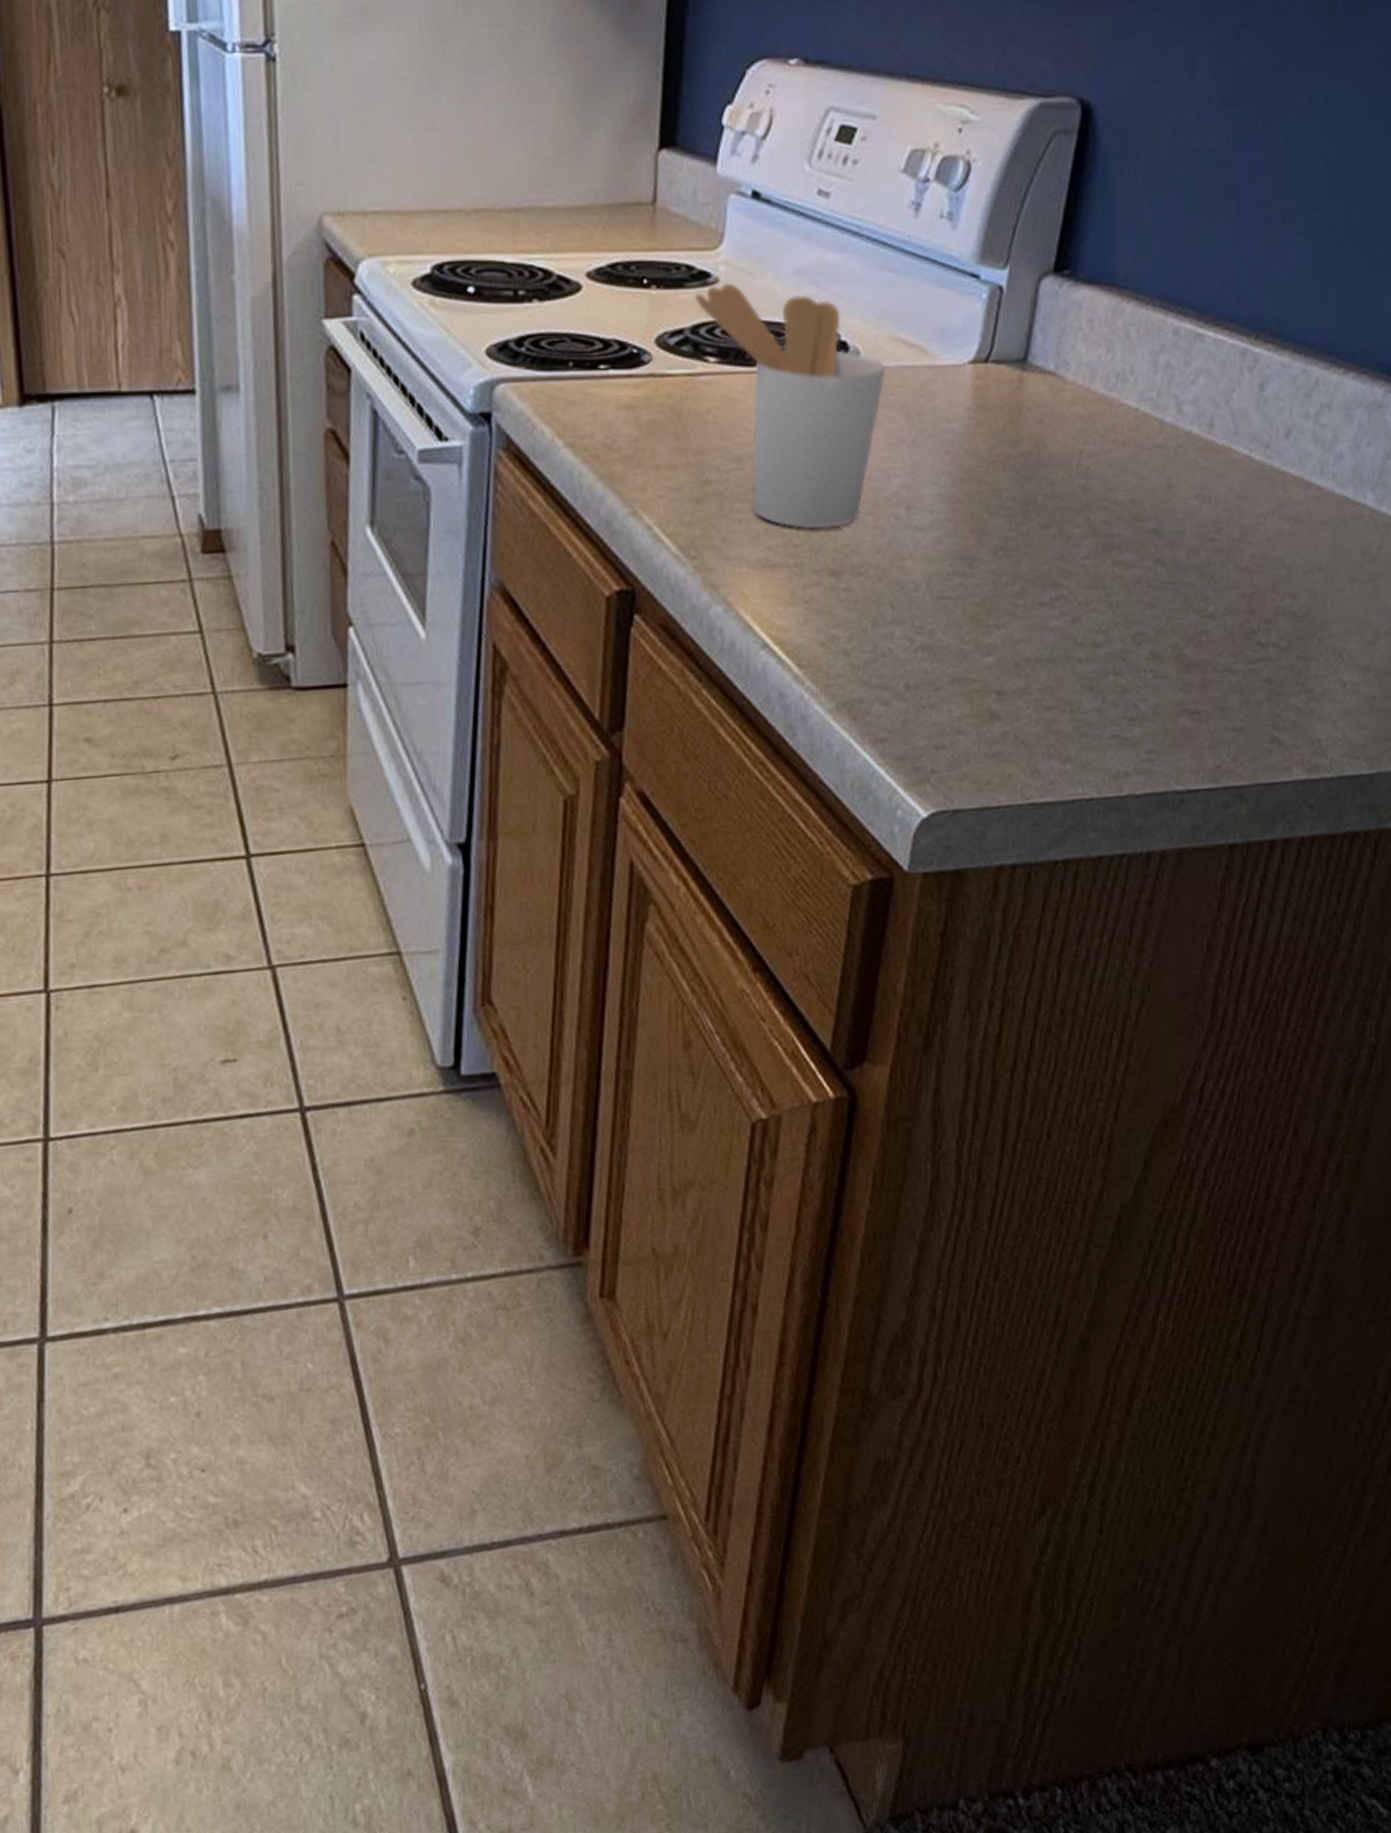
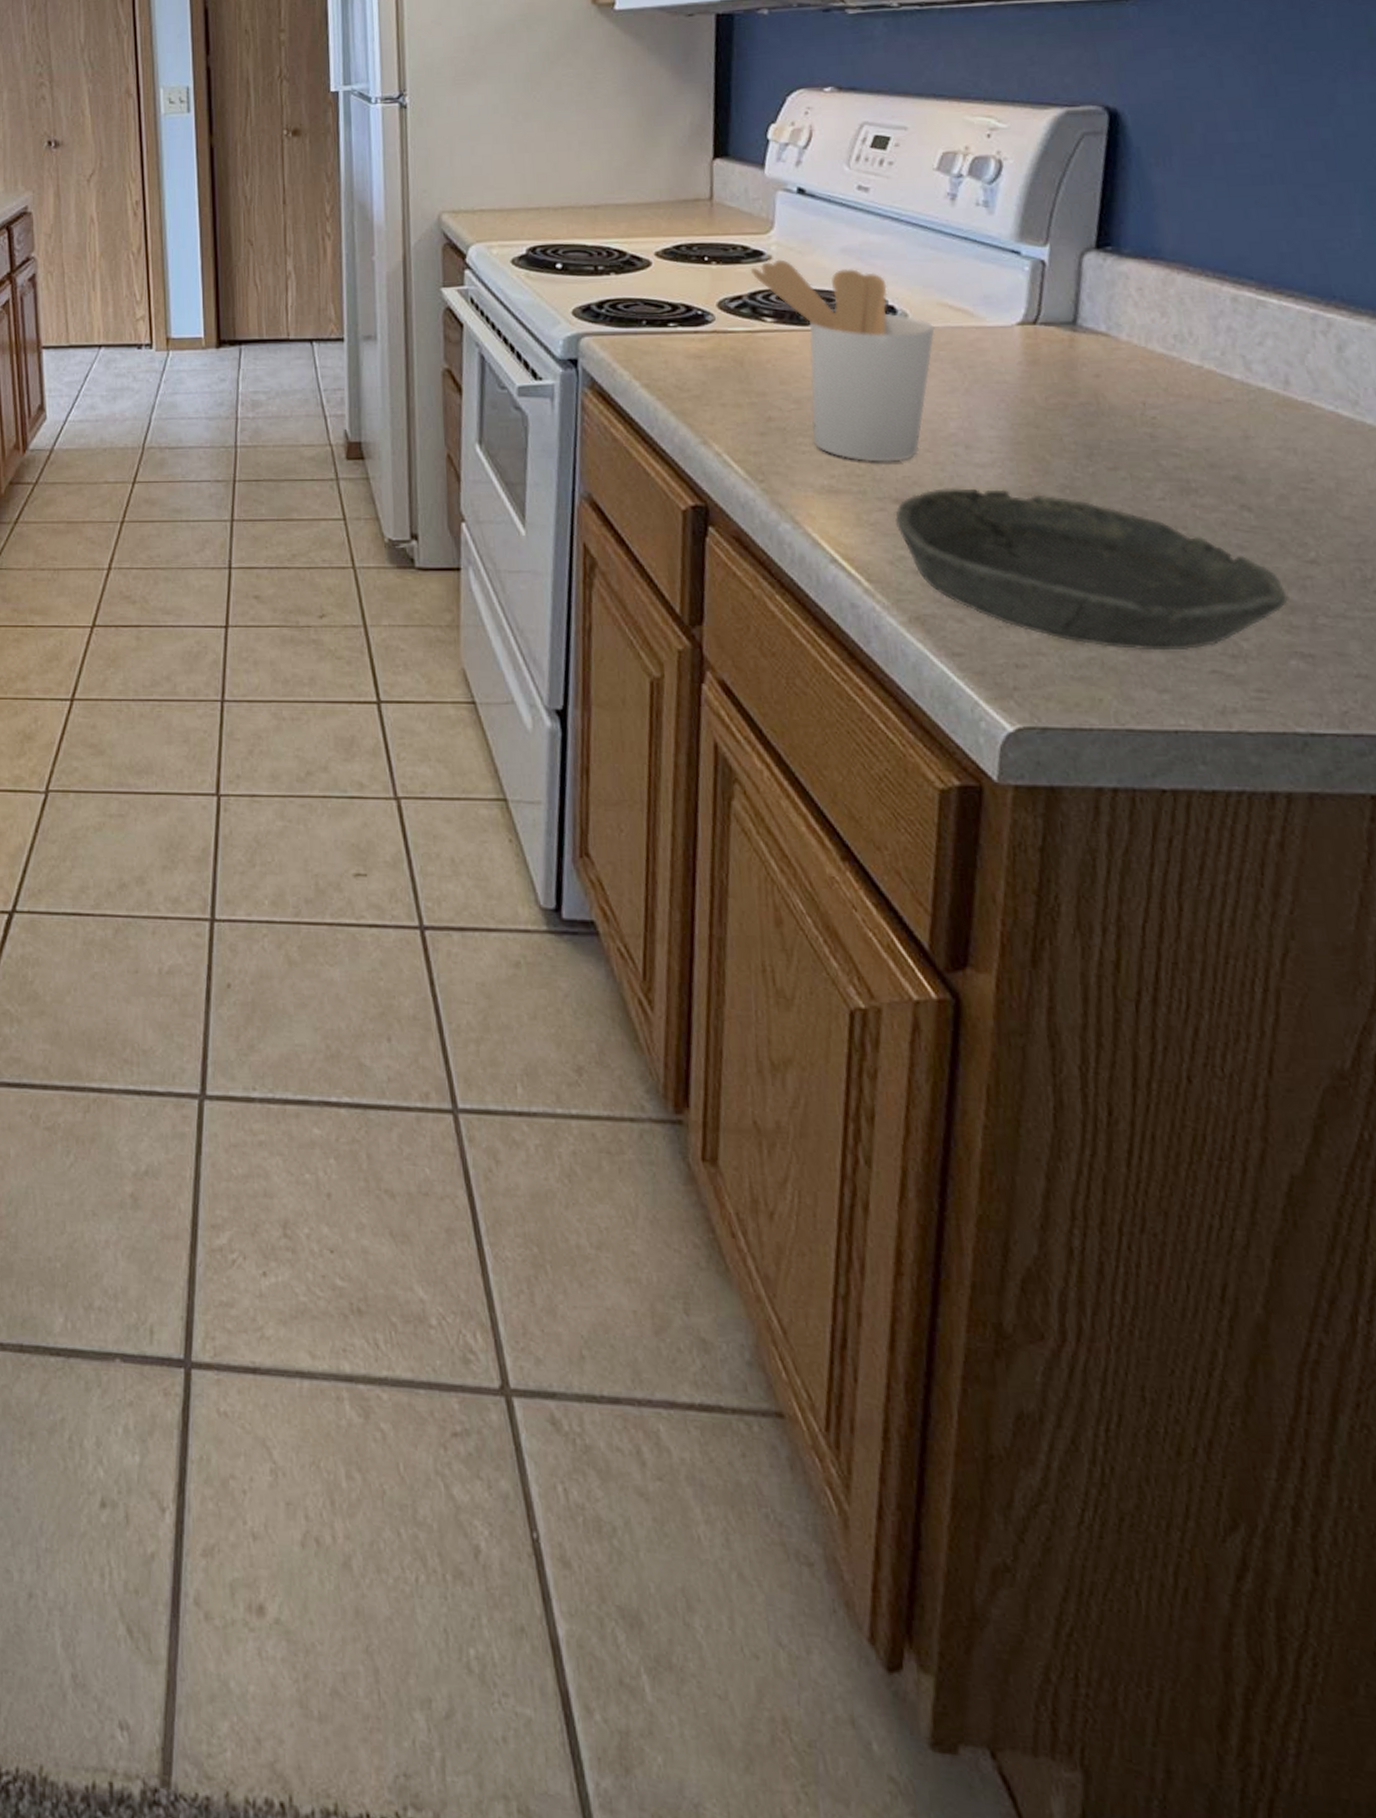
bowl: none [829,554,1185,721] -> present [894,488,1288,651]

